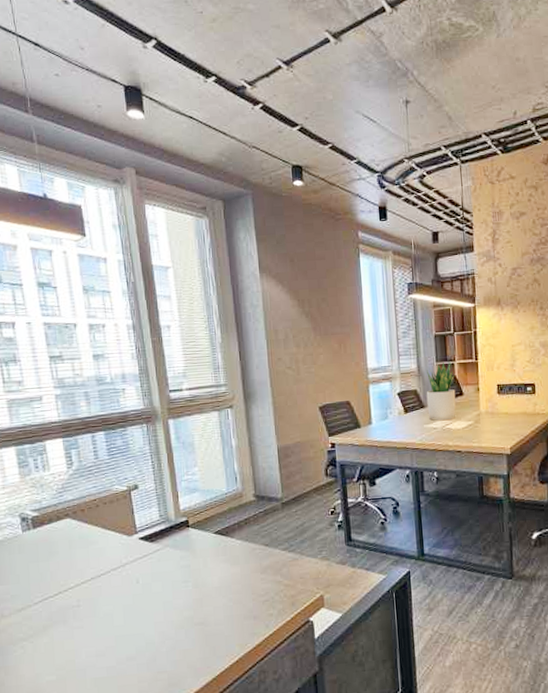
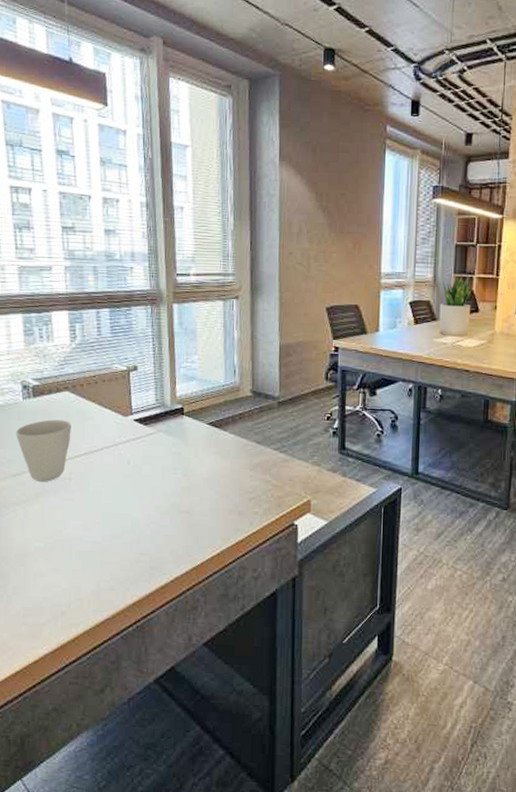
mug: none [18,547,76,614] -> present [16,419,72,482]

